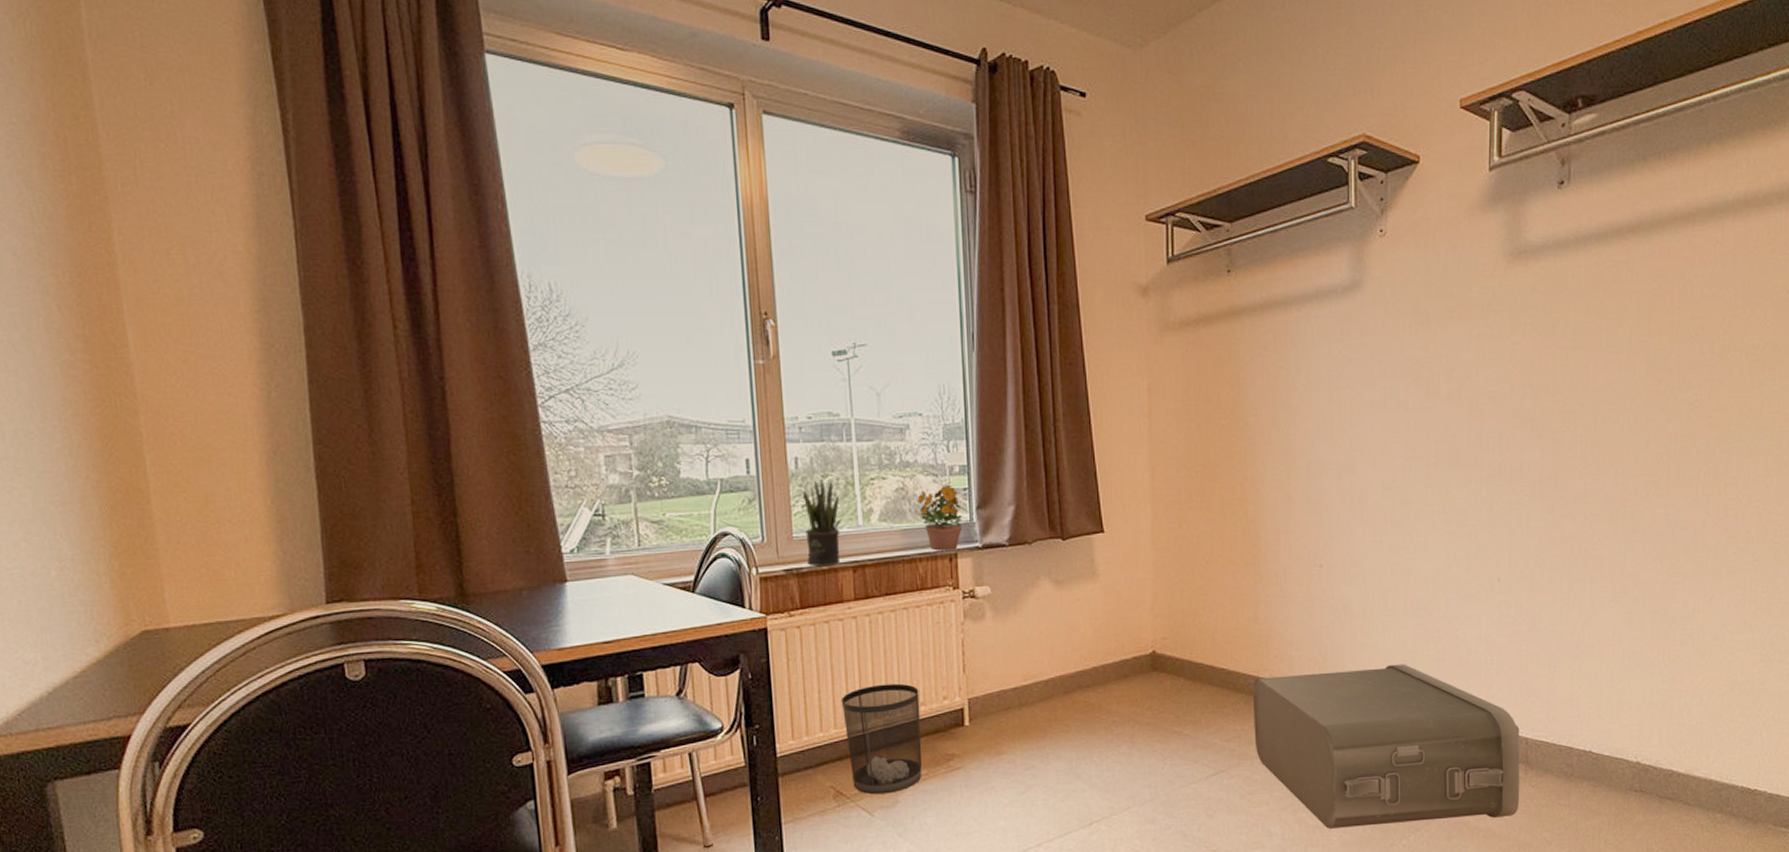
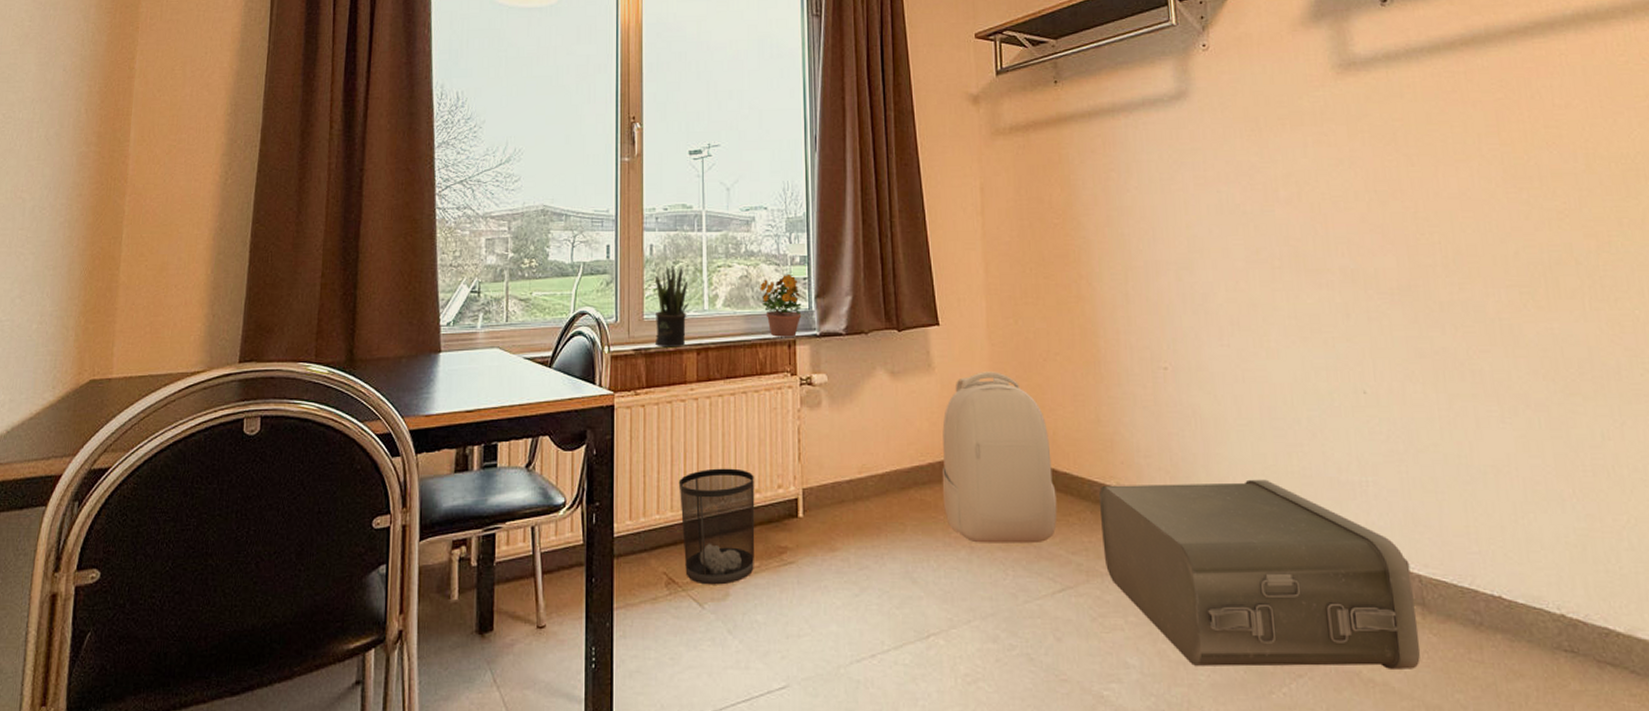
backpack: none [1105,576,1214,738] -> present [942,372,1058,544]

